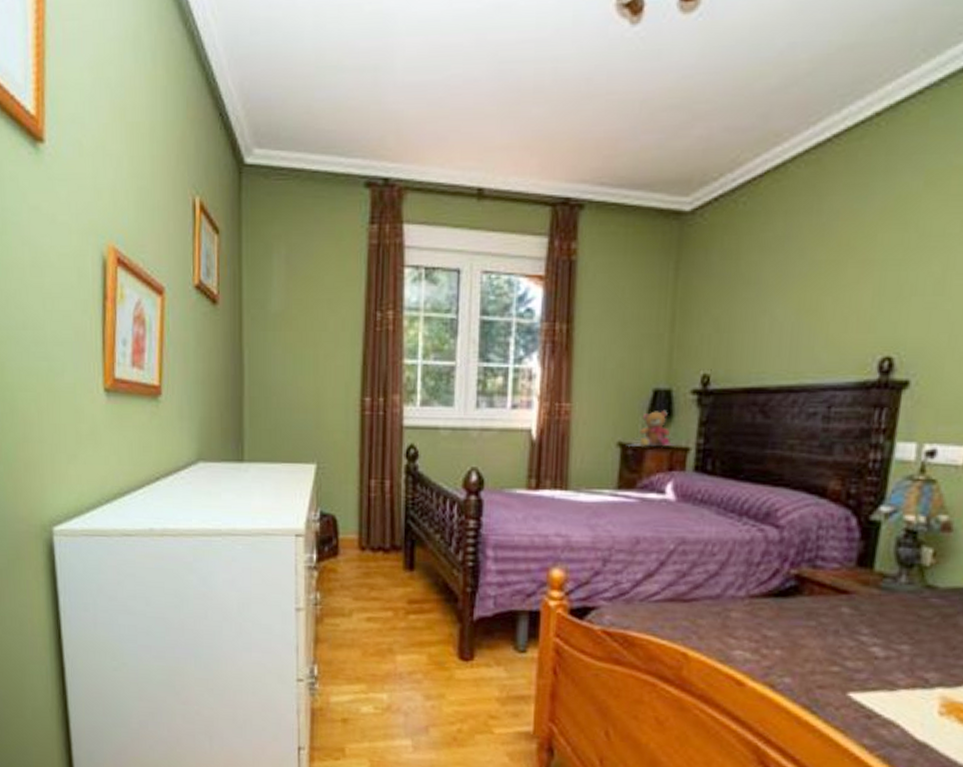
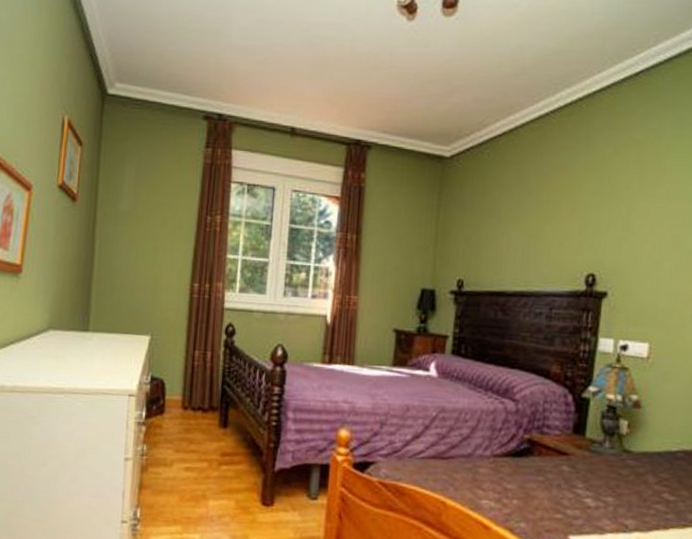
teddy bear: present [627,409,678,448] -> none [401,305,439,334]

